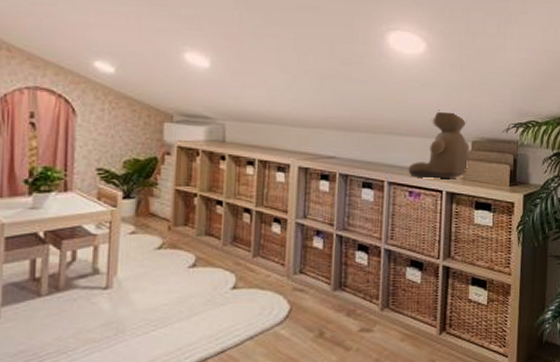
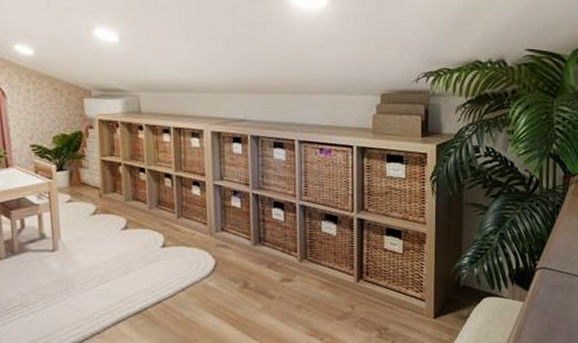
teddy bear: present [408,110,470,179] -> none [317,65,379,135]

